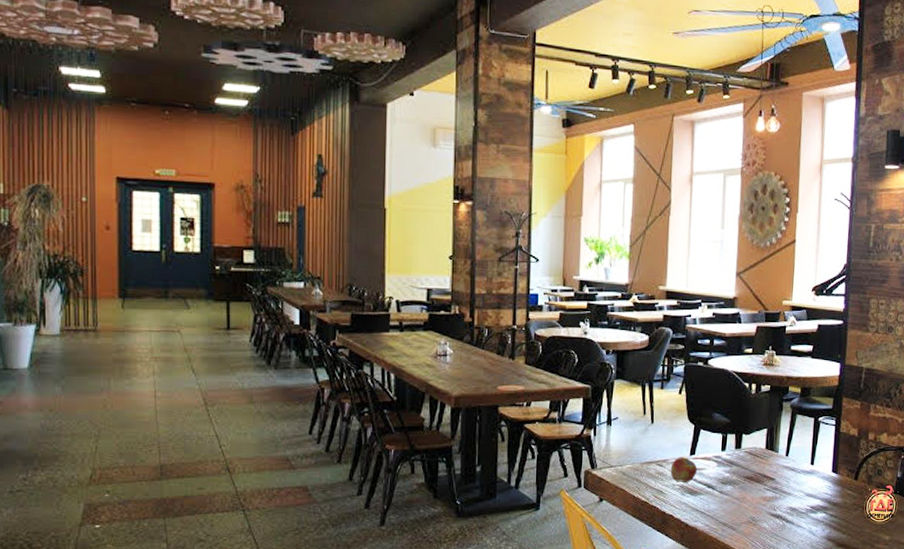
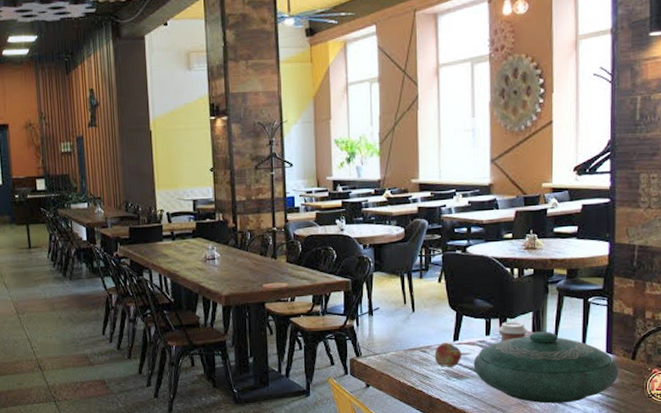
decorative bowl: none [708,449,842,522] -> present [473,331,619,404]
coffee cup: none [733,438,762,458] -> present [498,322,528,342]

